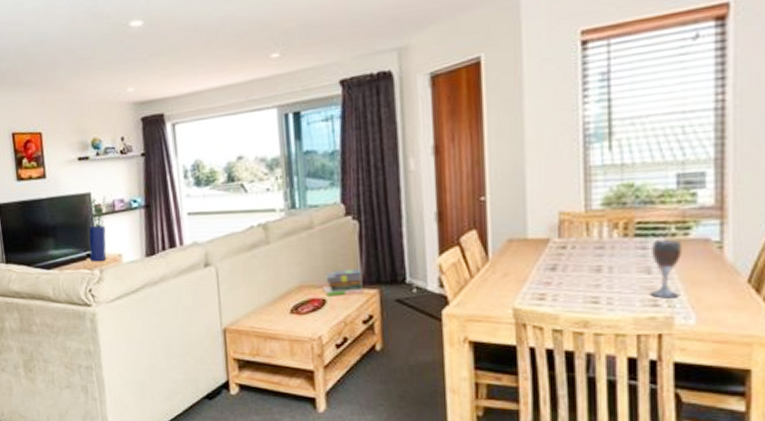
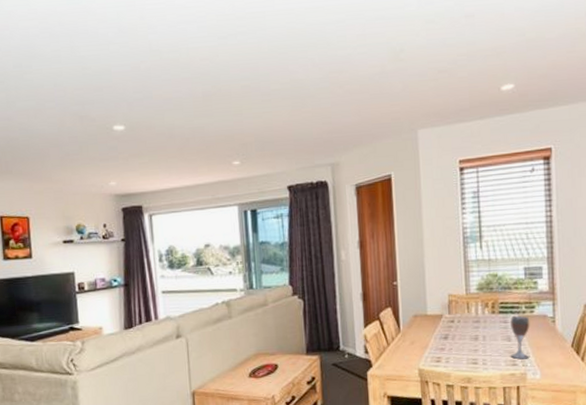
vase: present [89,195,107,262] -> none [72,275,89,335]
books: present [322,269,364,297] -> none [274,339,308,362]

